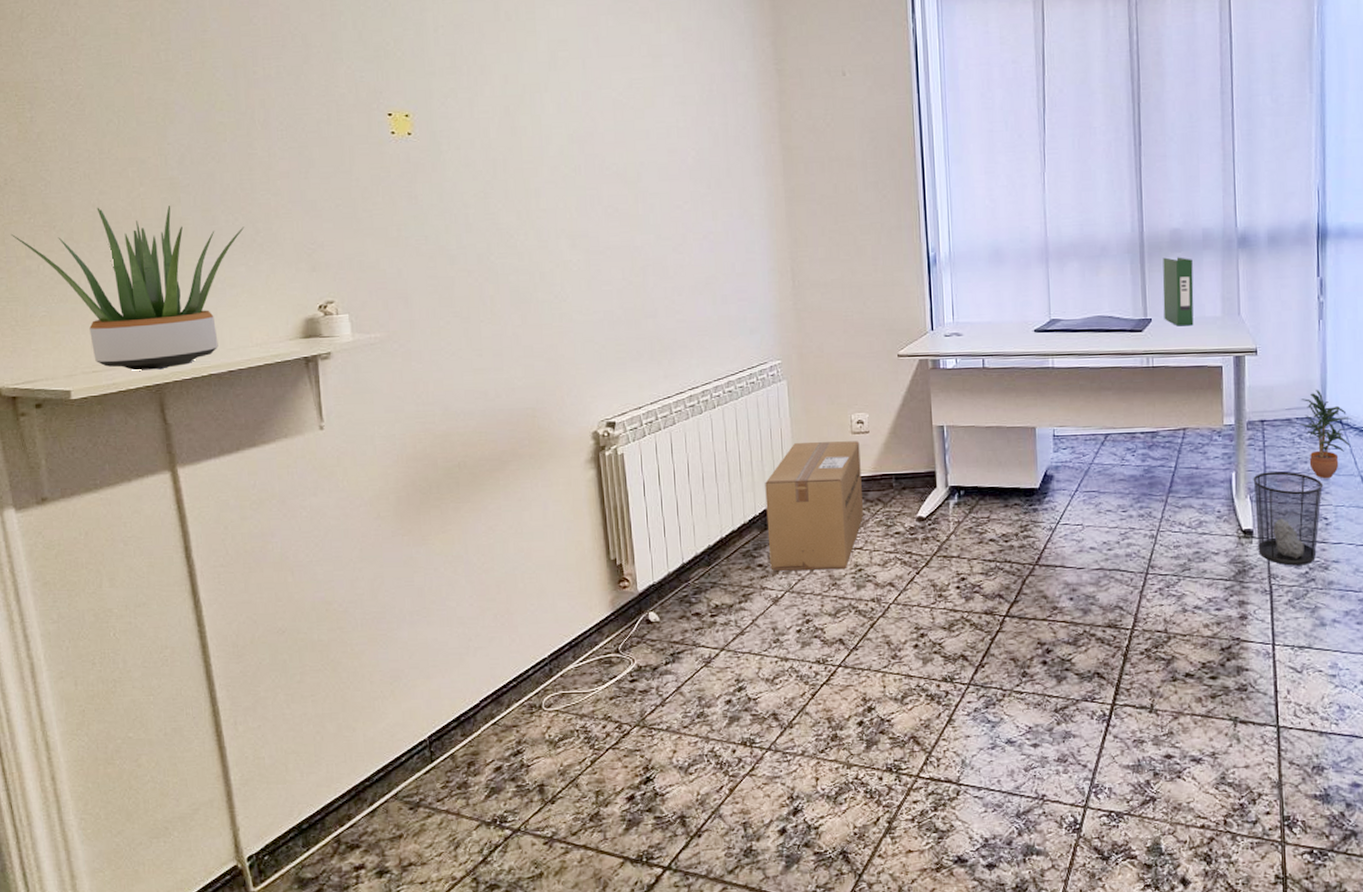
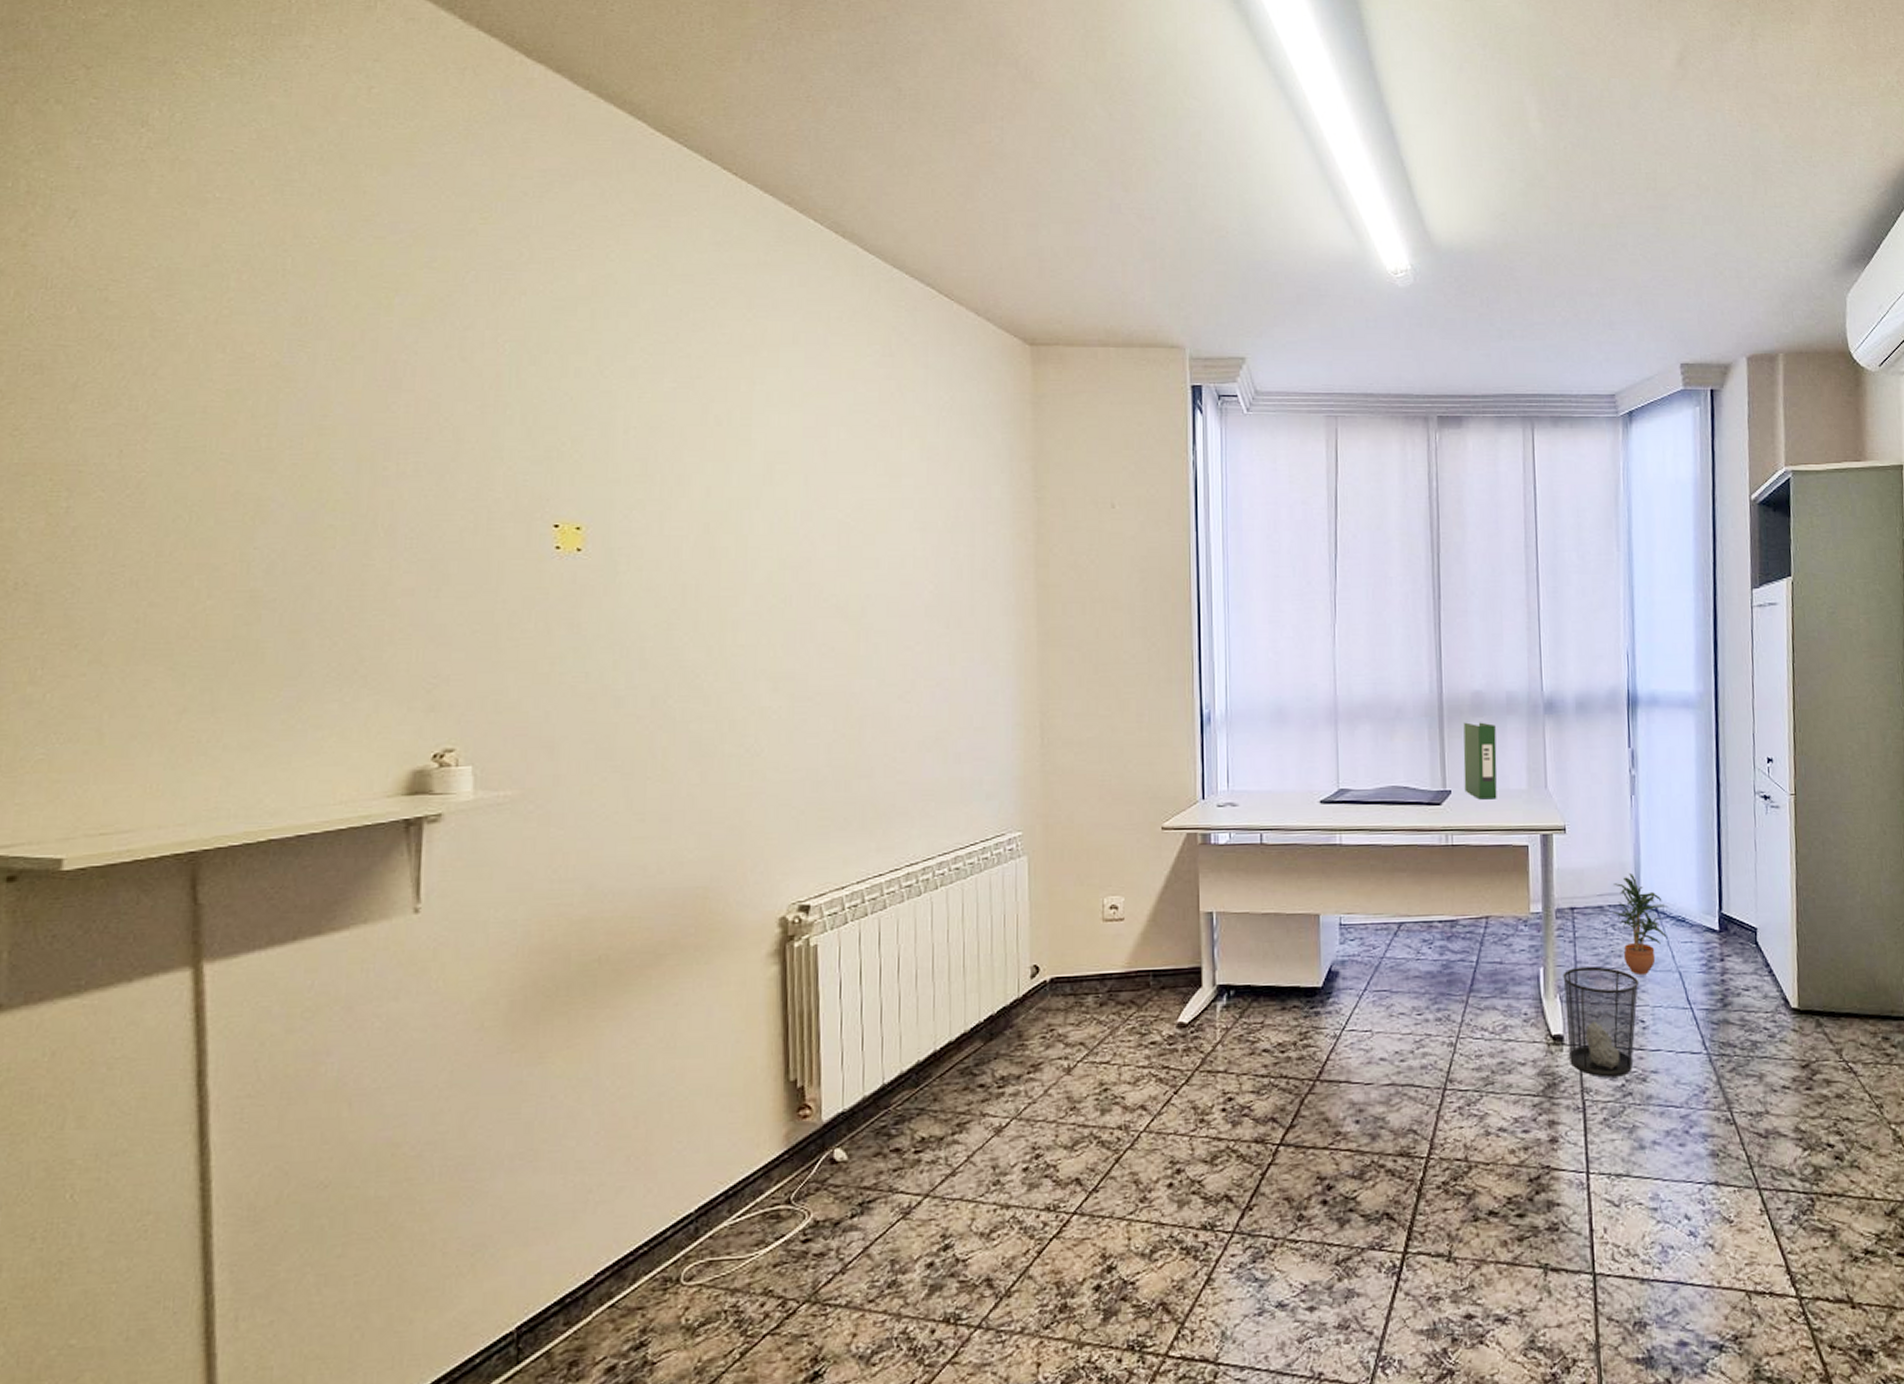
potted plant: present [11,206,245,371] -> none [11,622,345,834]
box: present [765,441,863,572] -> none [993,930,1112,1093]

